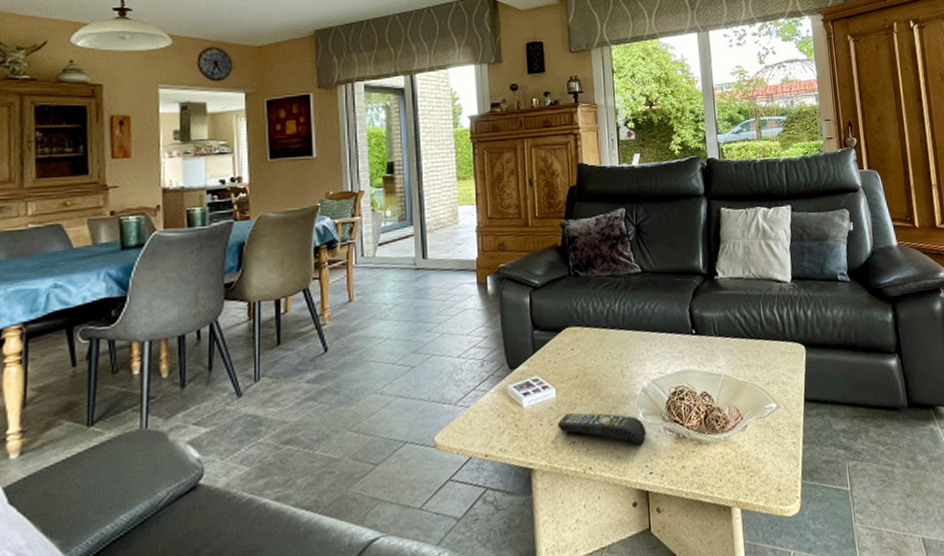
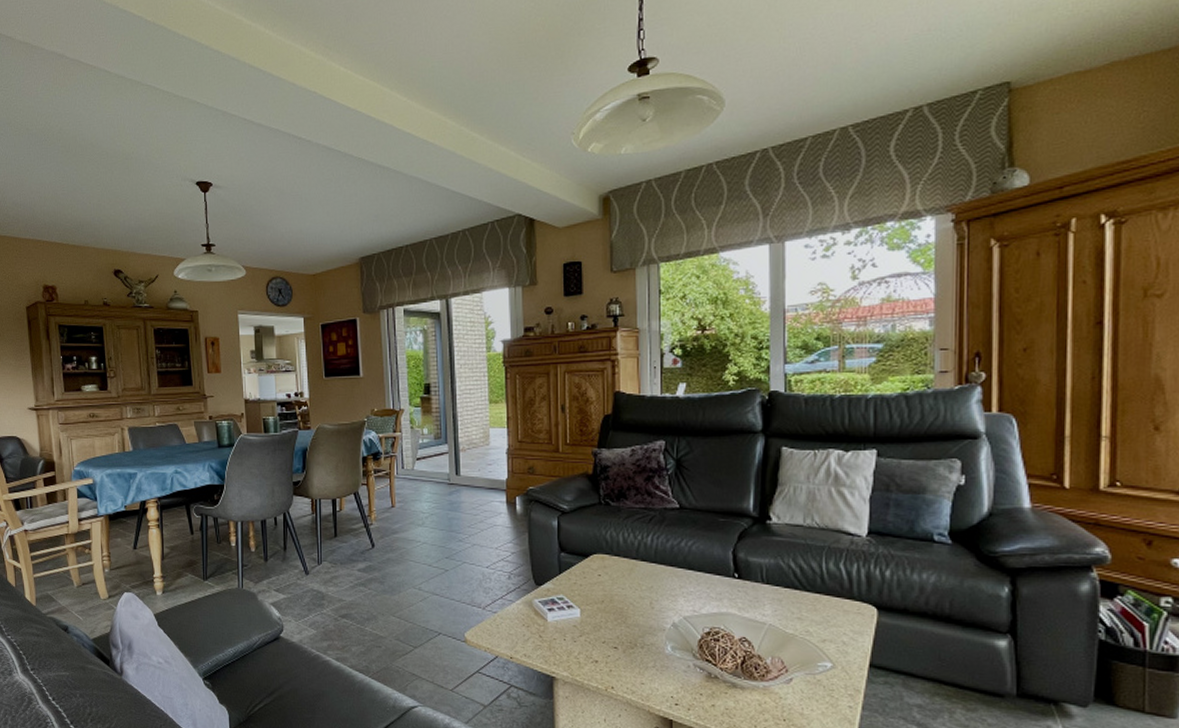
remote control: present [558,412,647,445] -> none [582,633,674,676]

